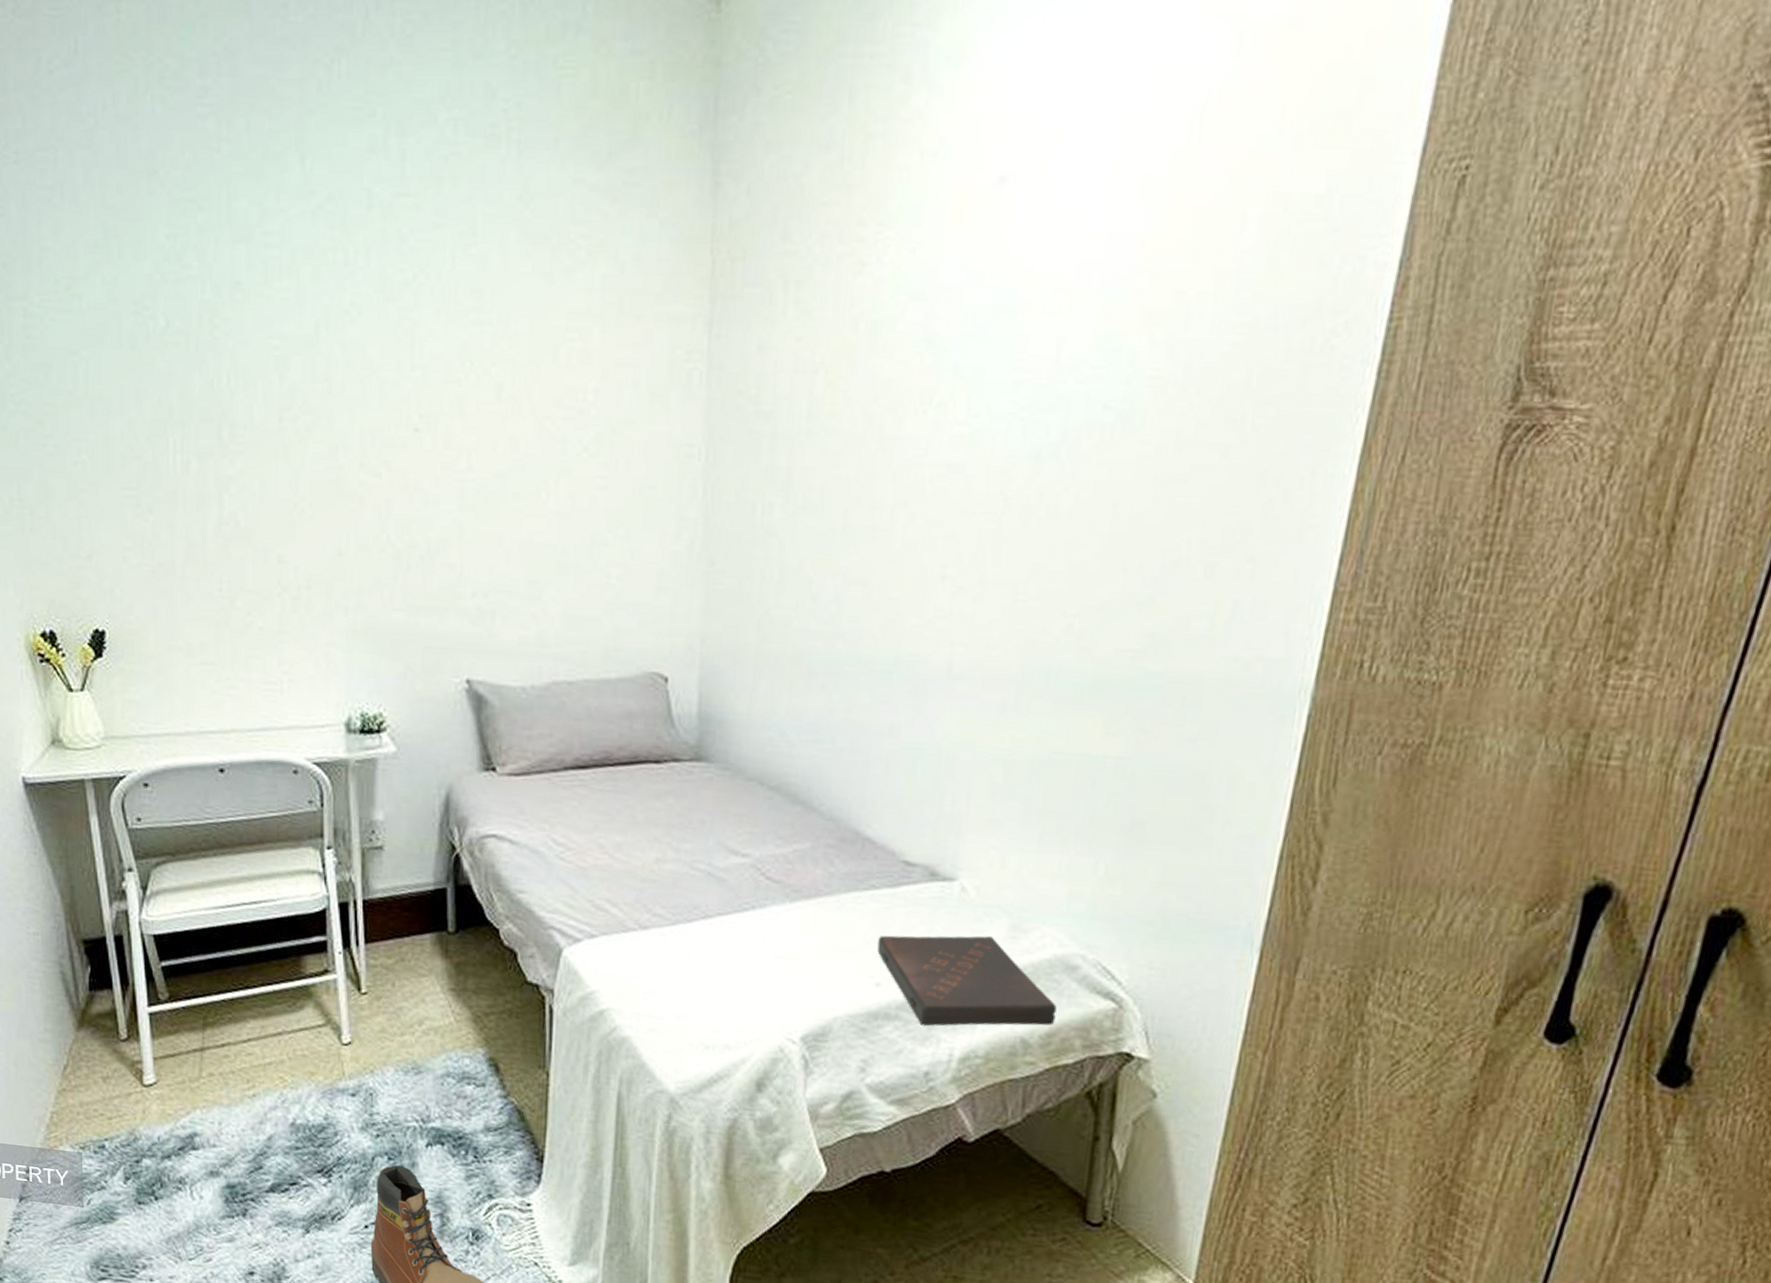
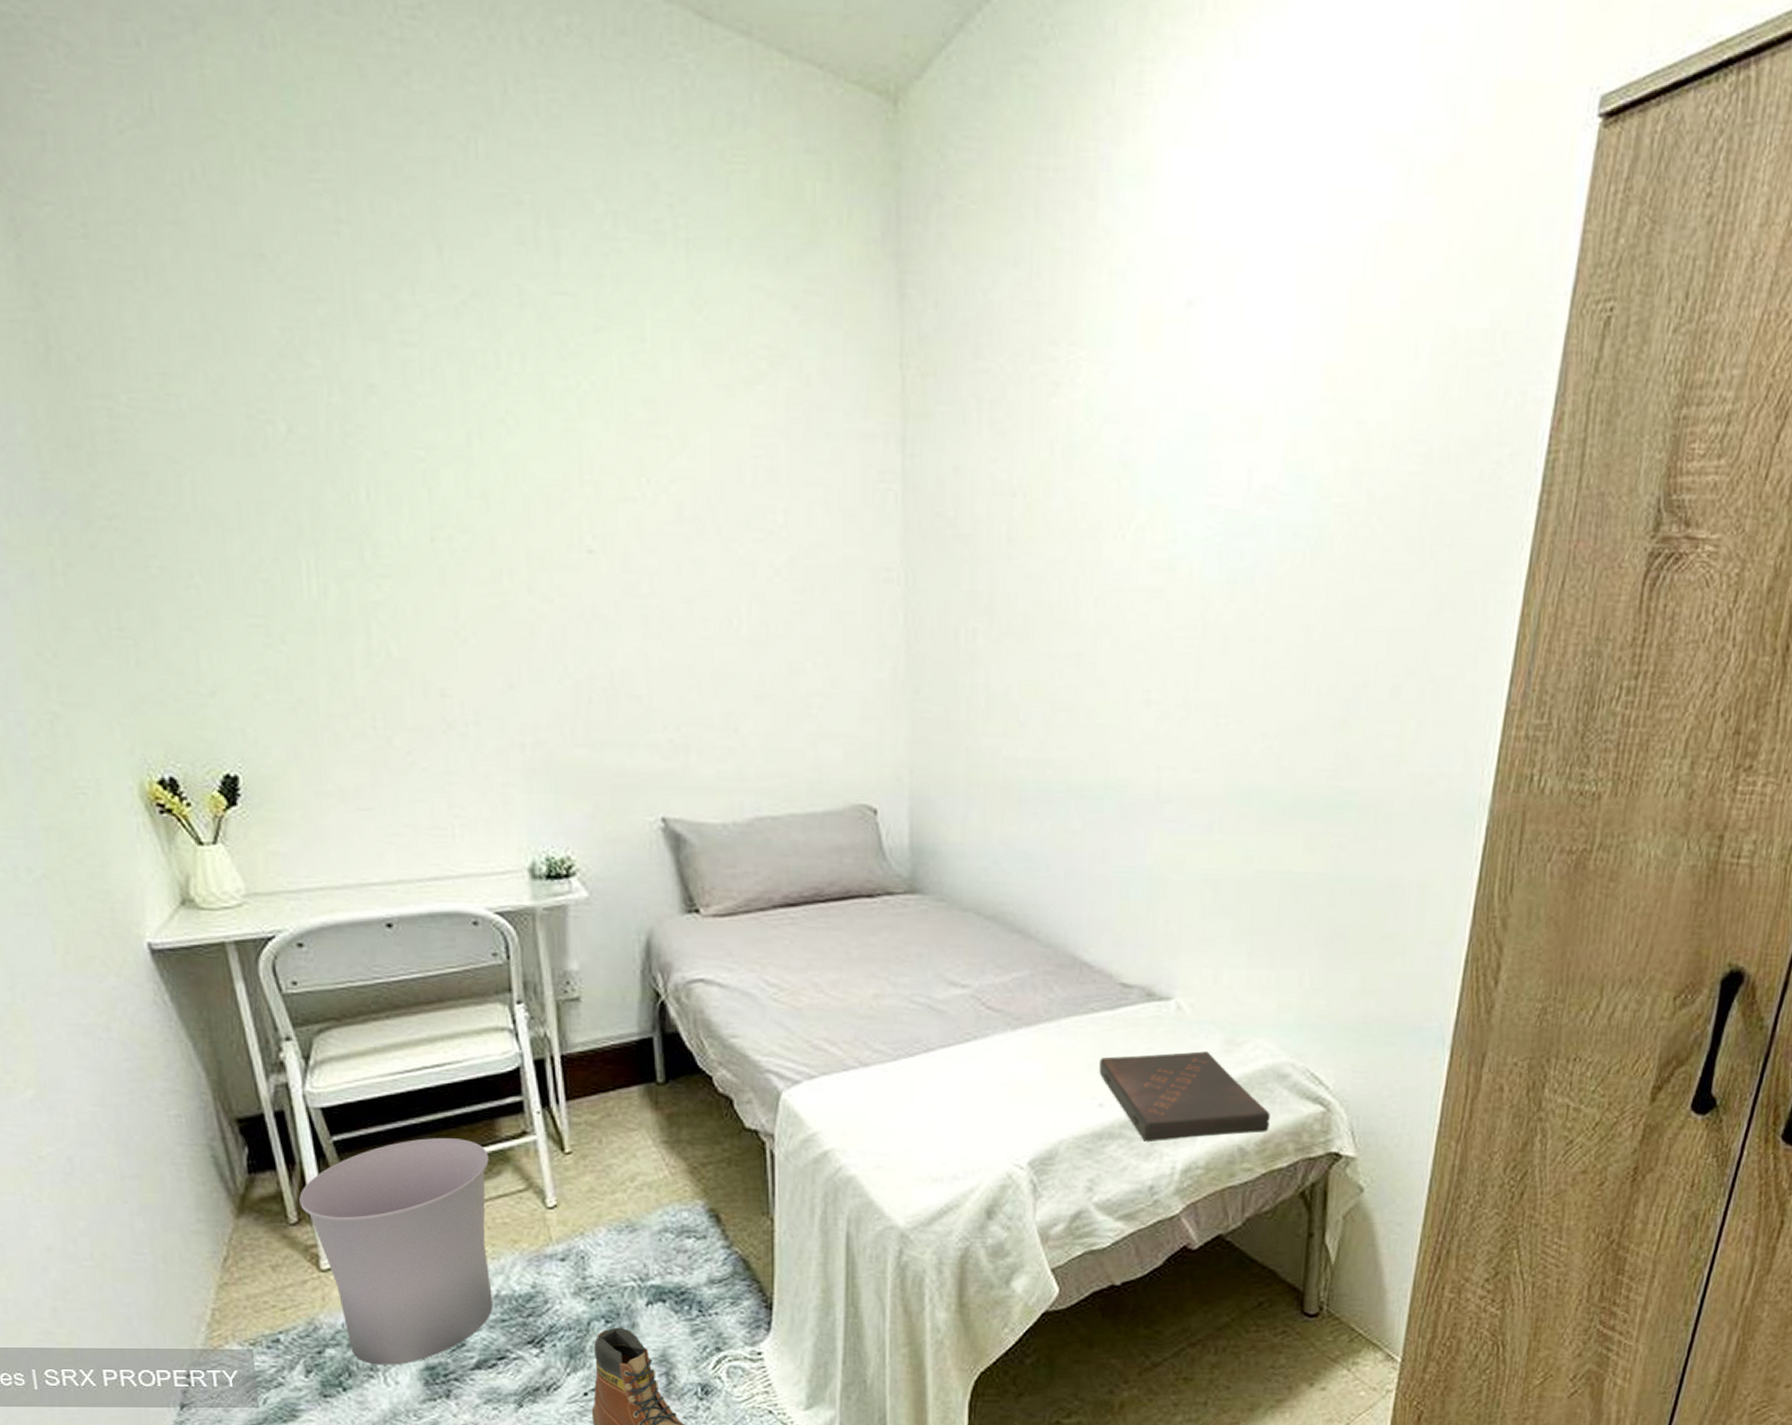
waste bin: none [130,969,294,1180] -> present [299,1138,493,1365]

